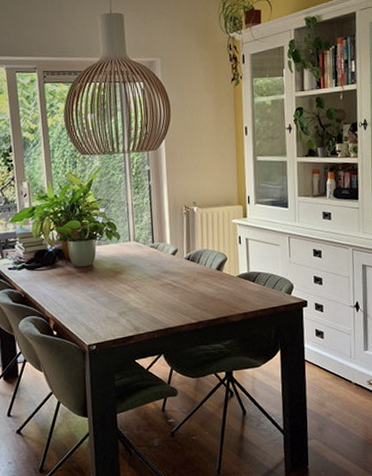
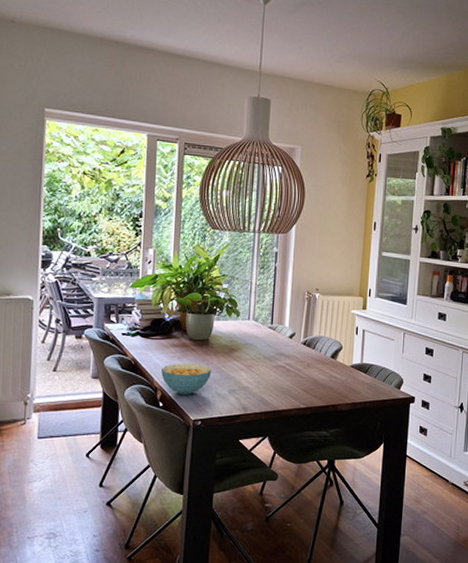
cereal bowl: none [51,290,100,322] -> present [161,363,212,395]

